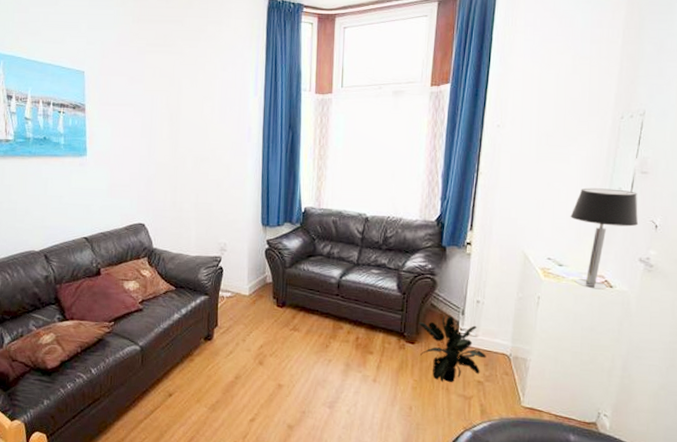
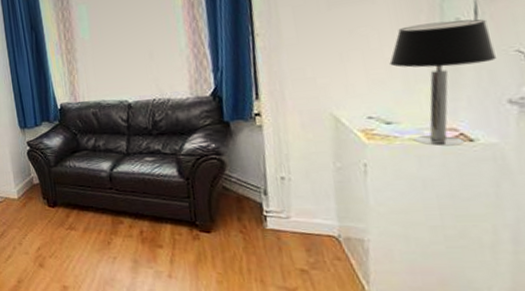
potted plant: present [418,316,487,383] -> none [211,198,307,274]

